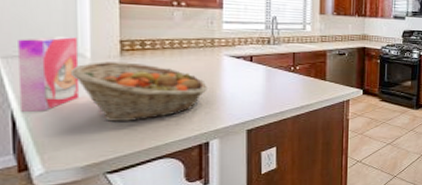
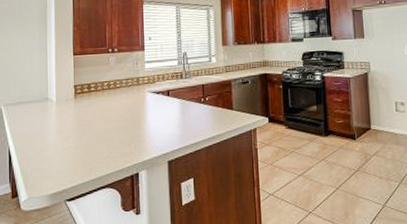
cereal box: present [18,35,80,113] -> none [13,85,49,149]
fruit basket: present [70,62,207,122] -> none [43,103,136,155]

